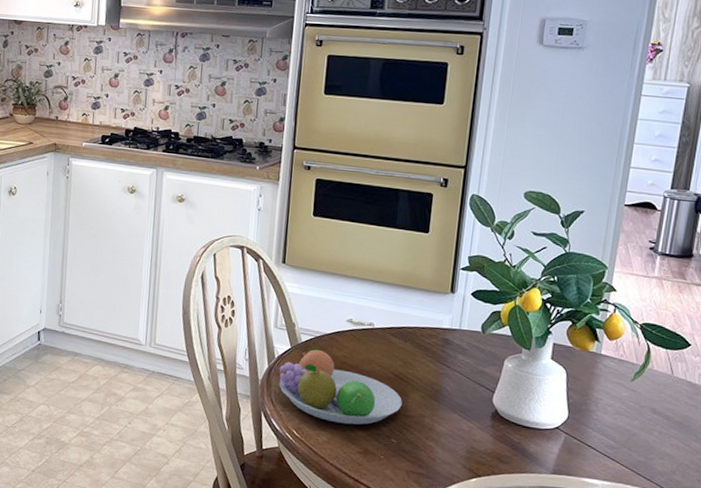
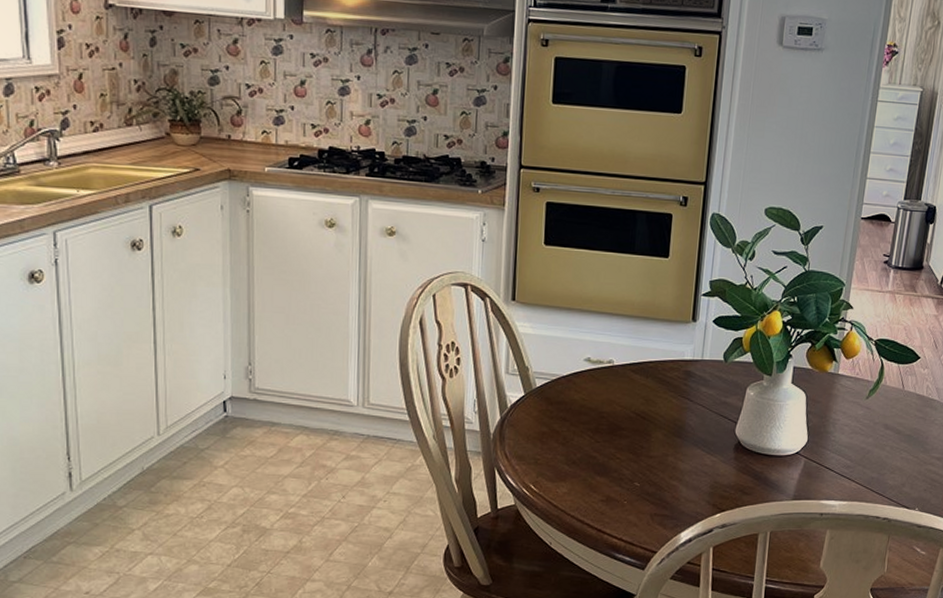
fruit bowl: present [279,347,402,425] -> none [512,392,645,472]

